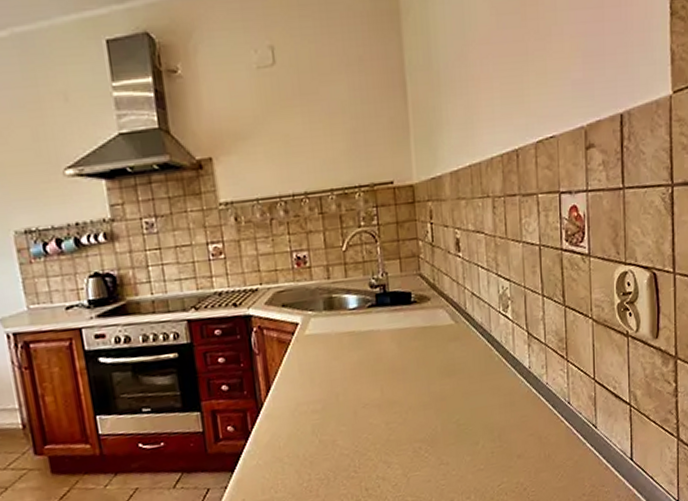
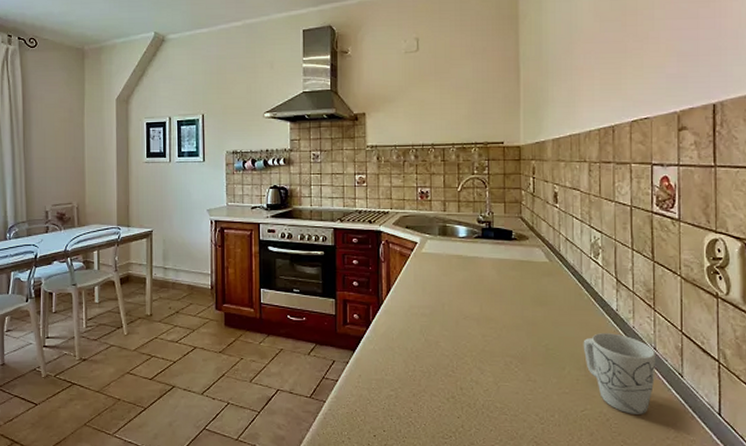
mug: none [496,393,571,478] -> present [583,333,656,414]

